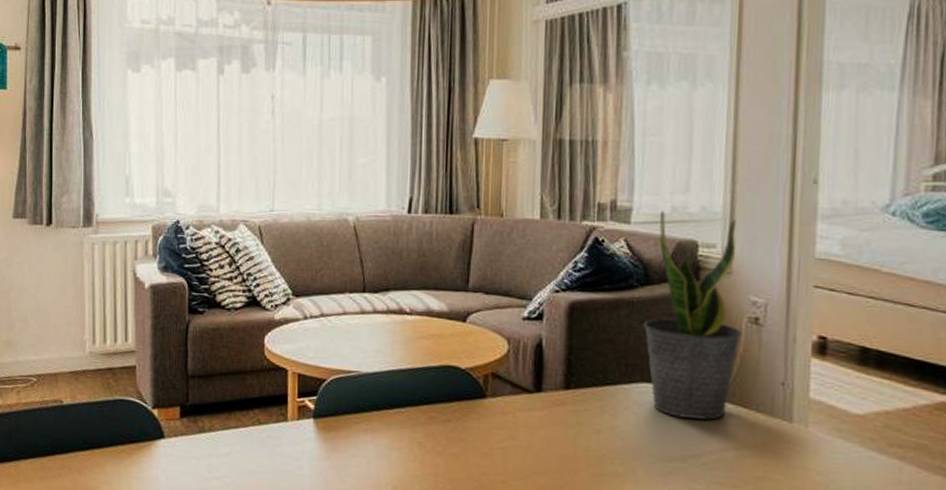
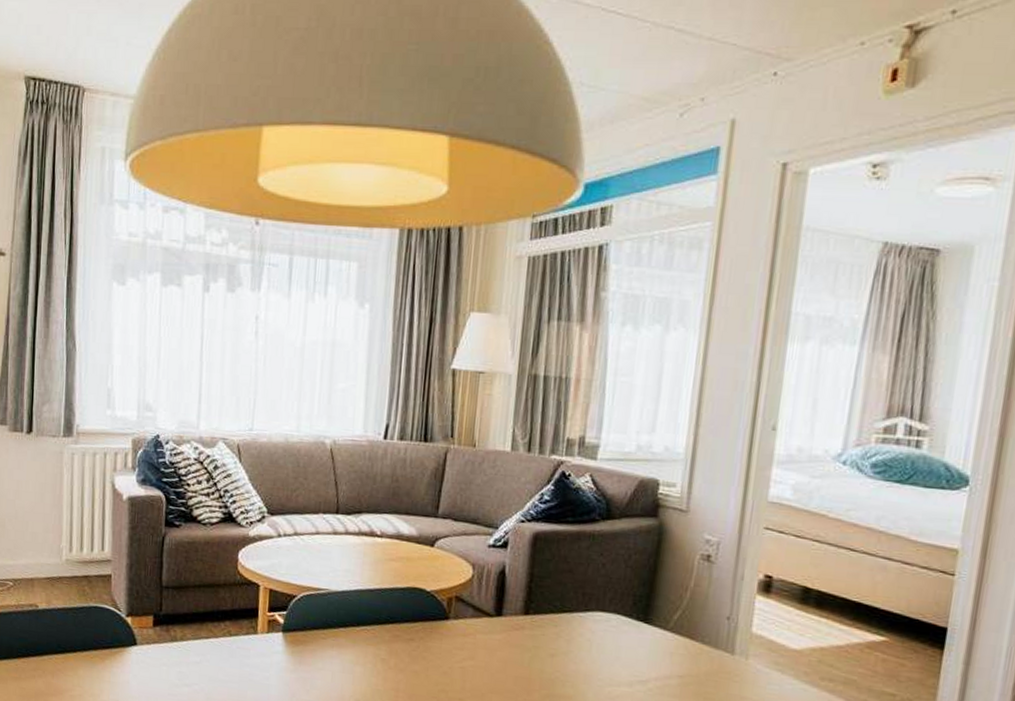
potted plant: present [643,211,742,421] -> none [602,449,697,649]

